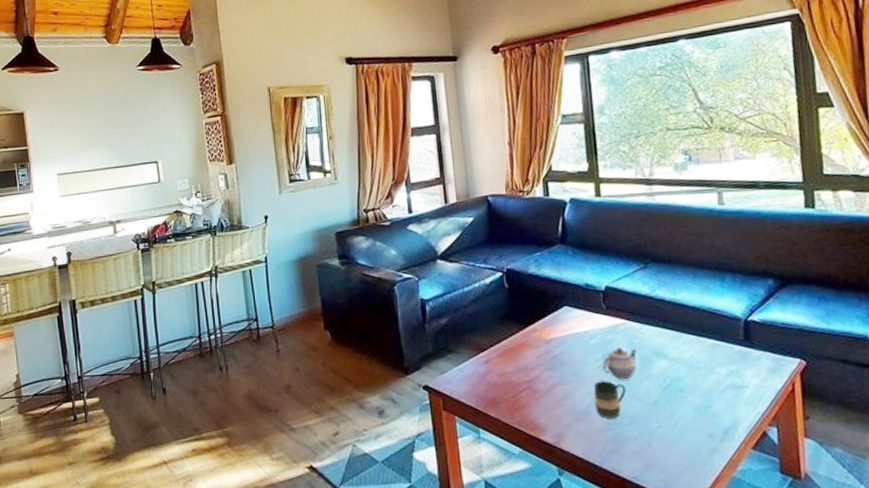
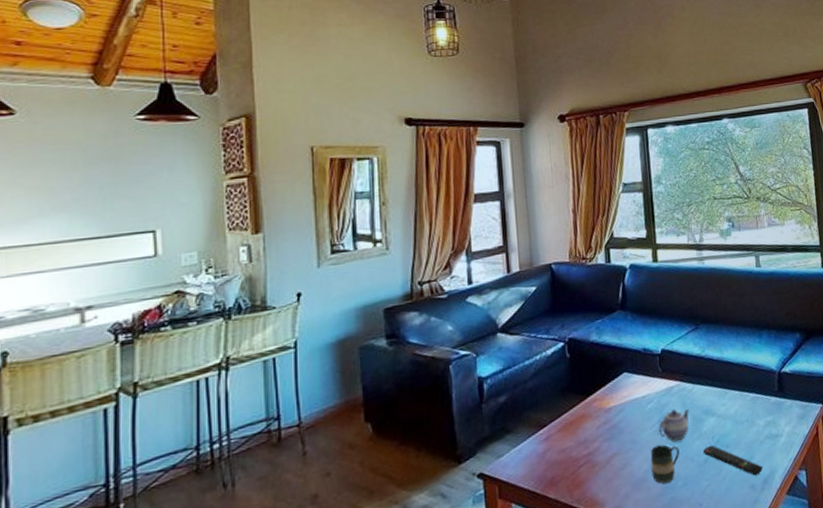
remote control: none [653,387,723,425] -> present [703,444,763,476]

